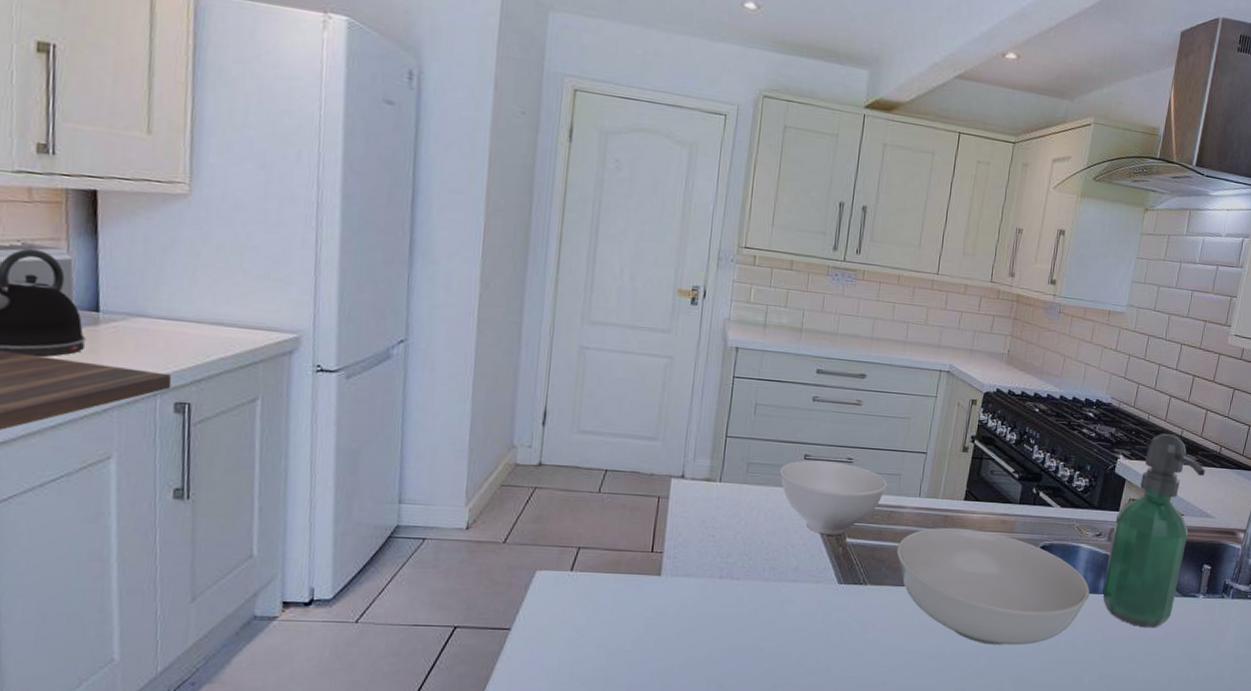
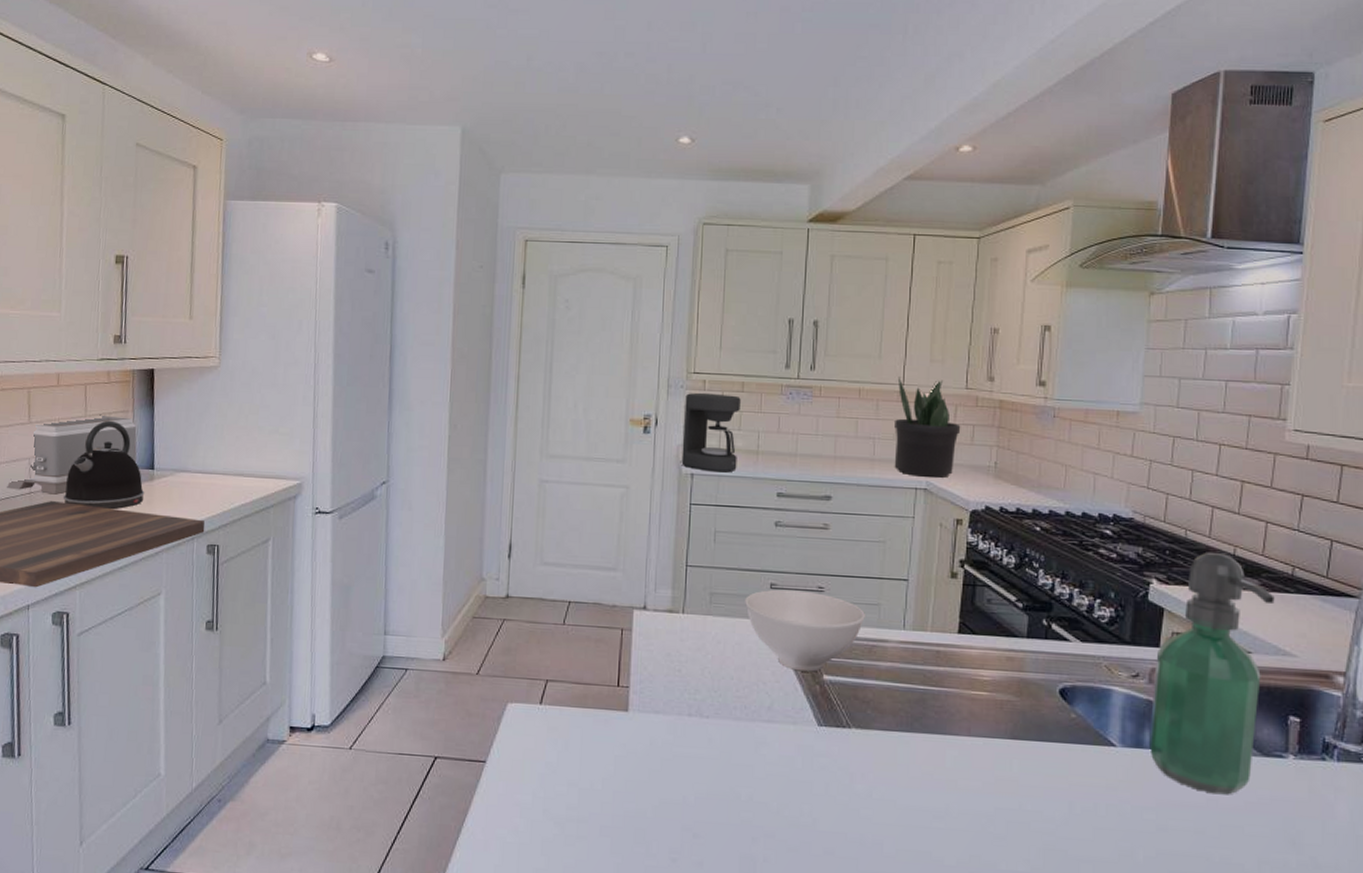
coffee maker: none [727,267,789,348] -> present [681,392,741,473]
bowl: present [896,527,1090,645] -> none [883,664,1132,808]
planter: none [923,266,983,362] -> present [894,377,961,479]

